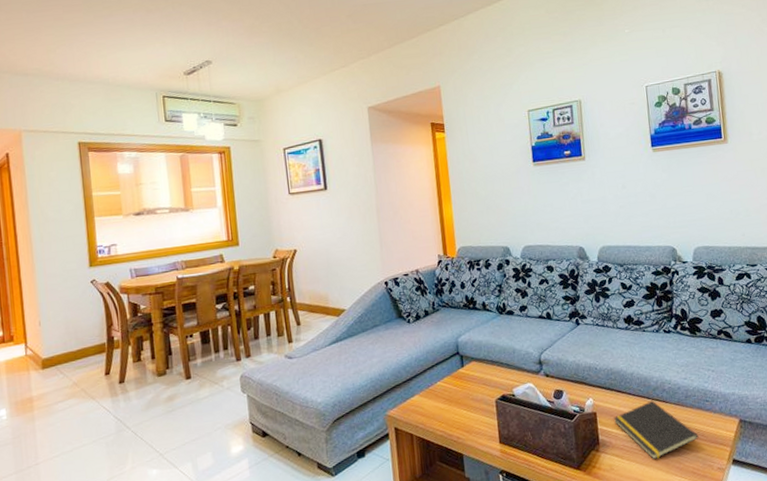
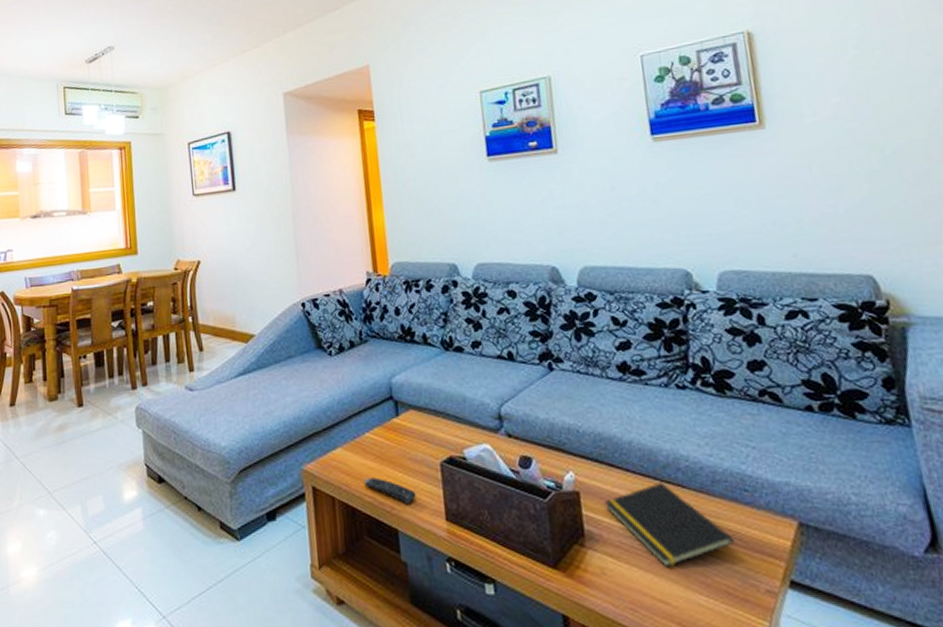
remote control: none [437,416,477,434] -> present [364,477,416,504]

